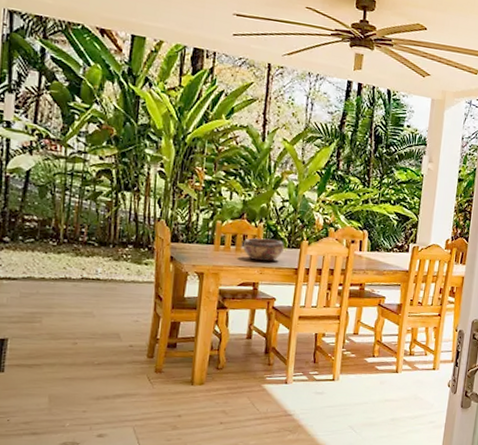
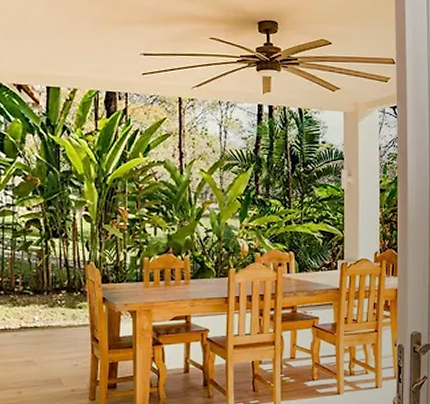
decorative bowl: present [242,238,284,261] -> none [171,270,212,293]

